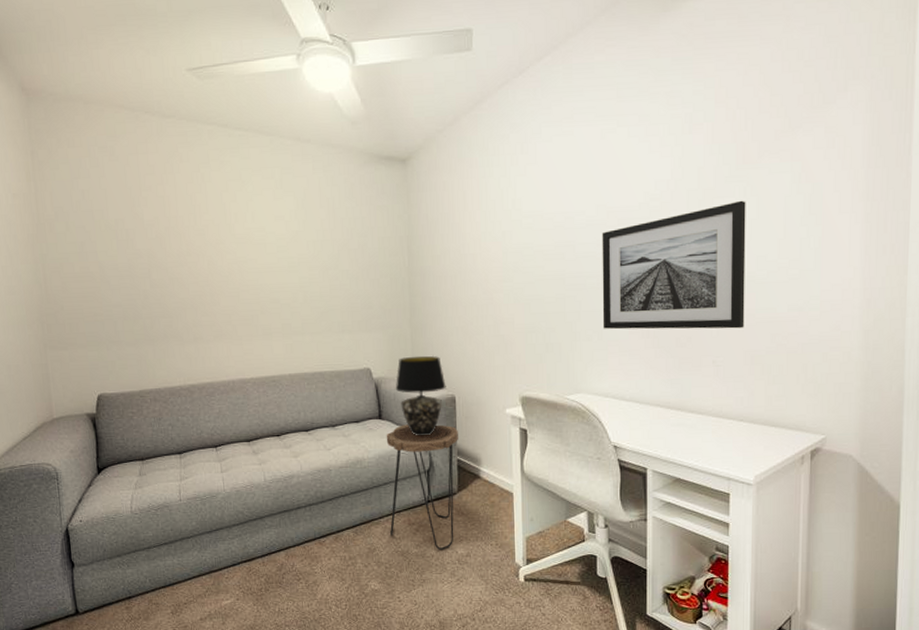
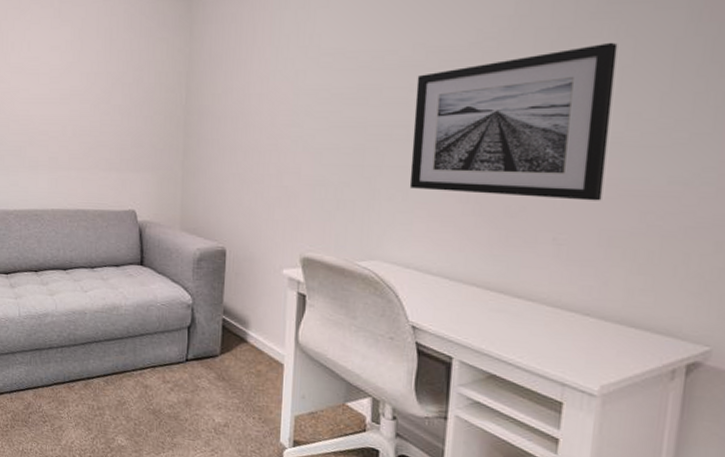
side table: present [386,424,458,551] -> none [143,274,226,416]
table lamp: present [395,355,446,436] -> none [160,201,217,289]

